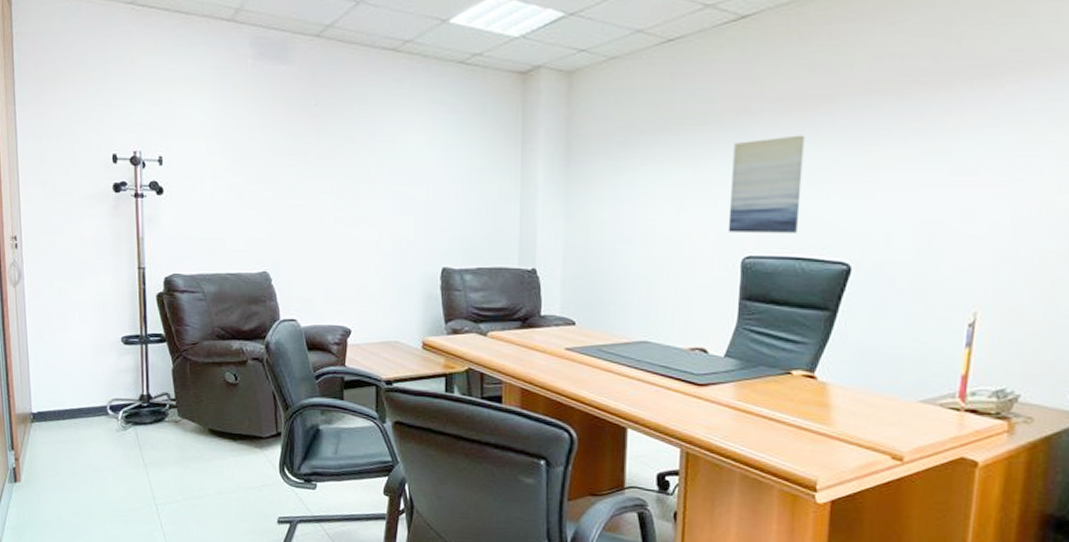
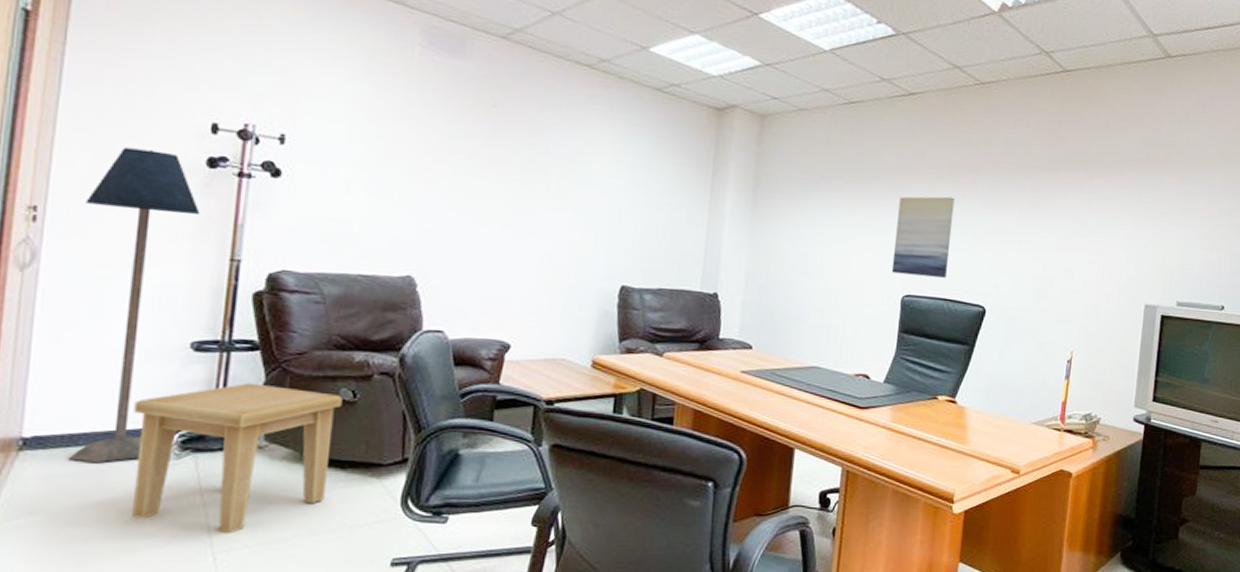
floor lamp: none [43,183,114,433] -> present [69,147,200,464]
side table: none [93,369,228,491] -> present [132,382,343,534]

